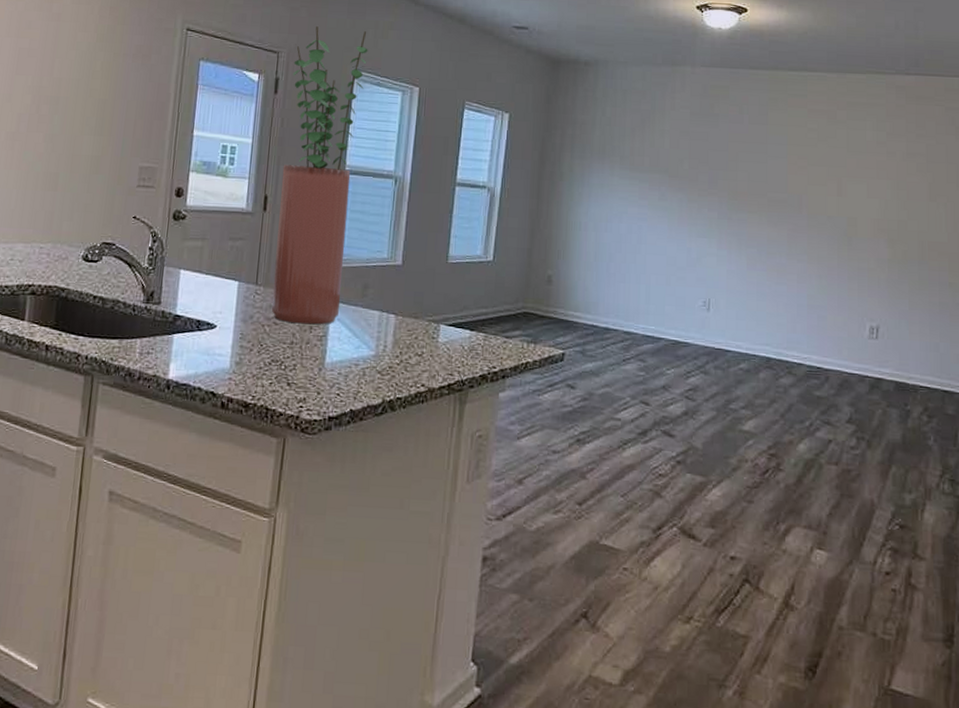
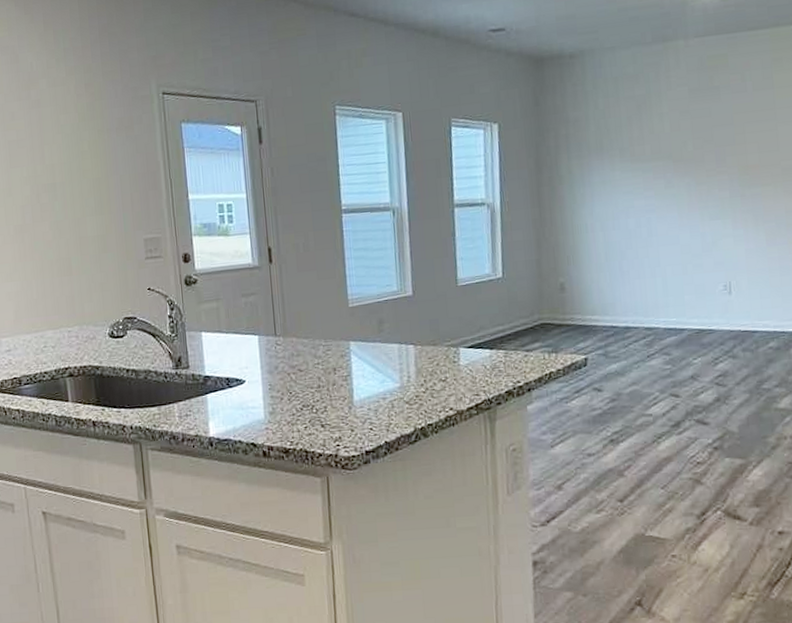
vase: present [271,26,368,325] -> none [272,63,359,368]

